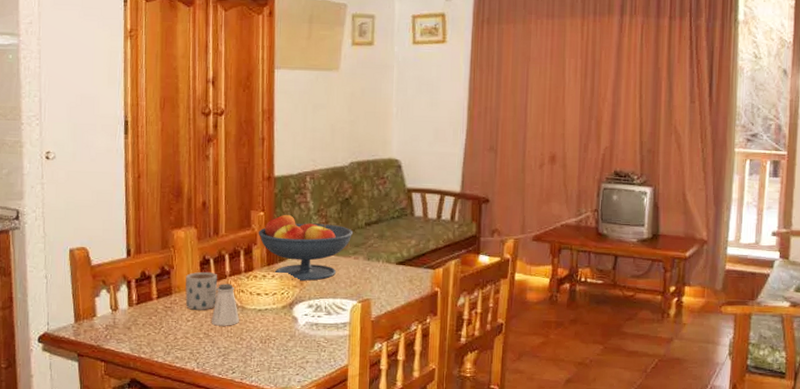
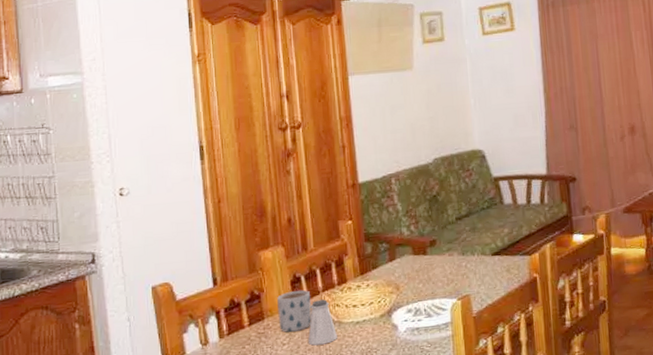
fruit bowl: present [258,214,354,281] -> none [348,219,445,287]

